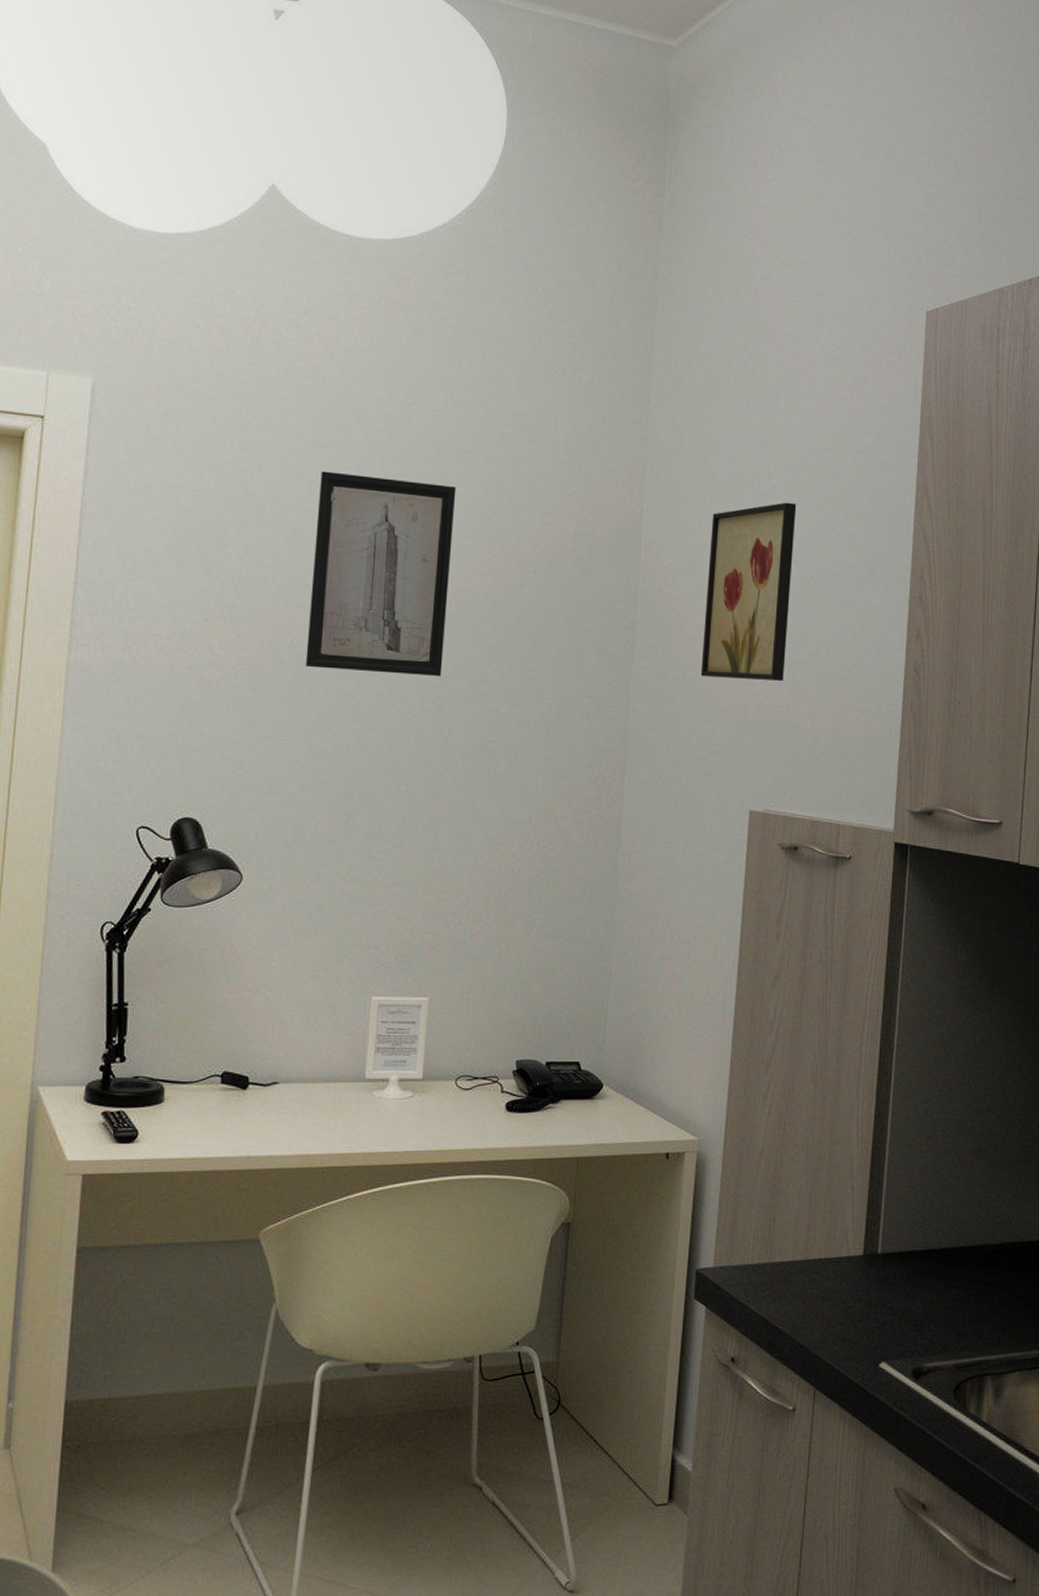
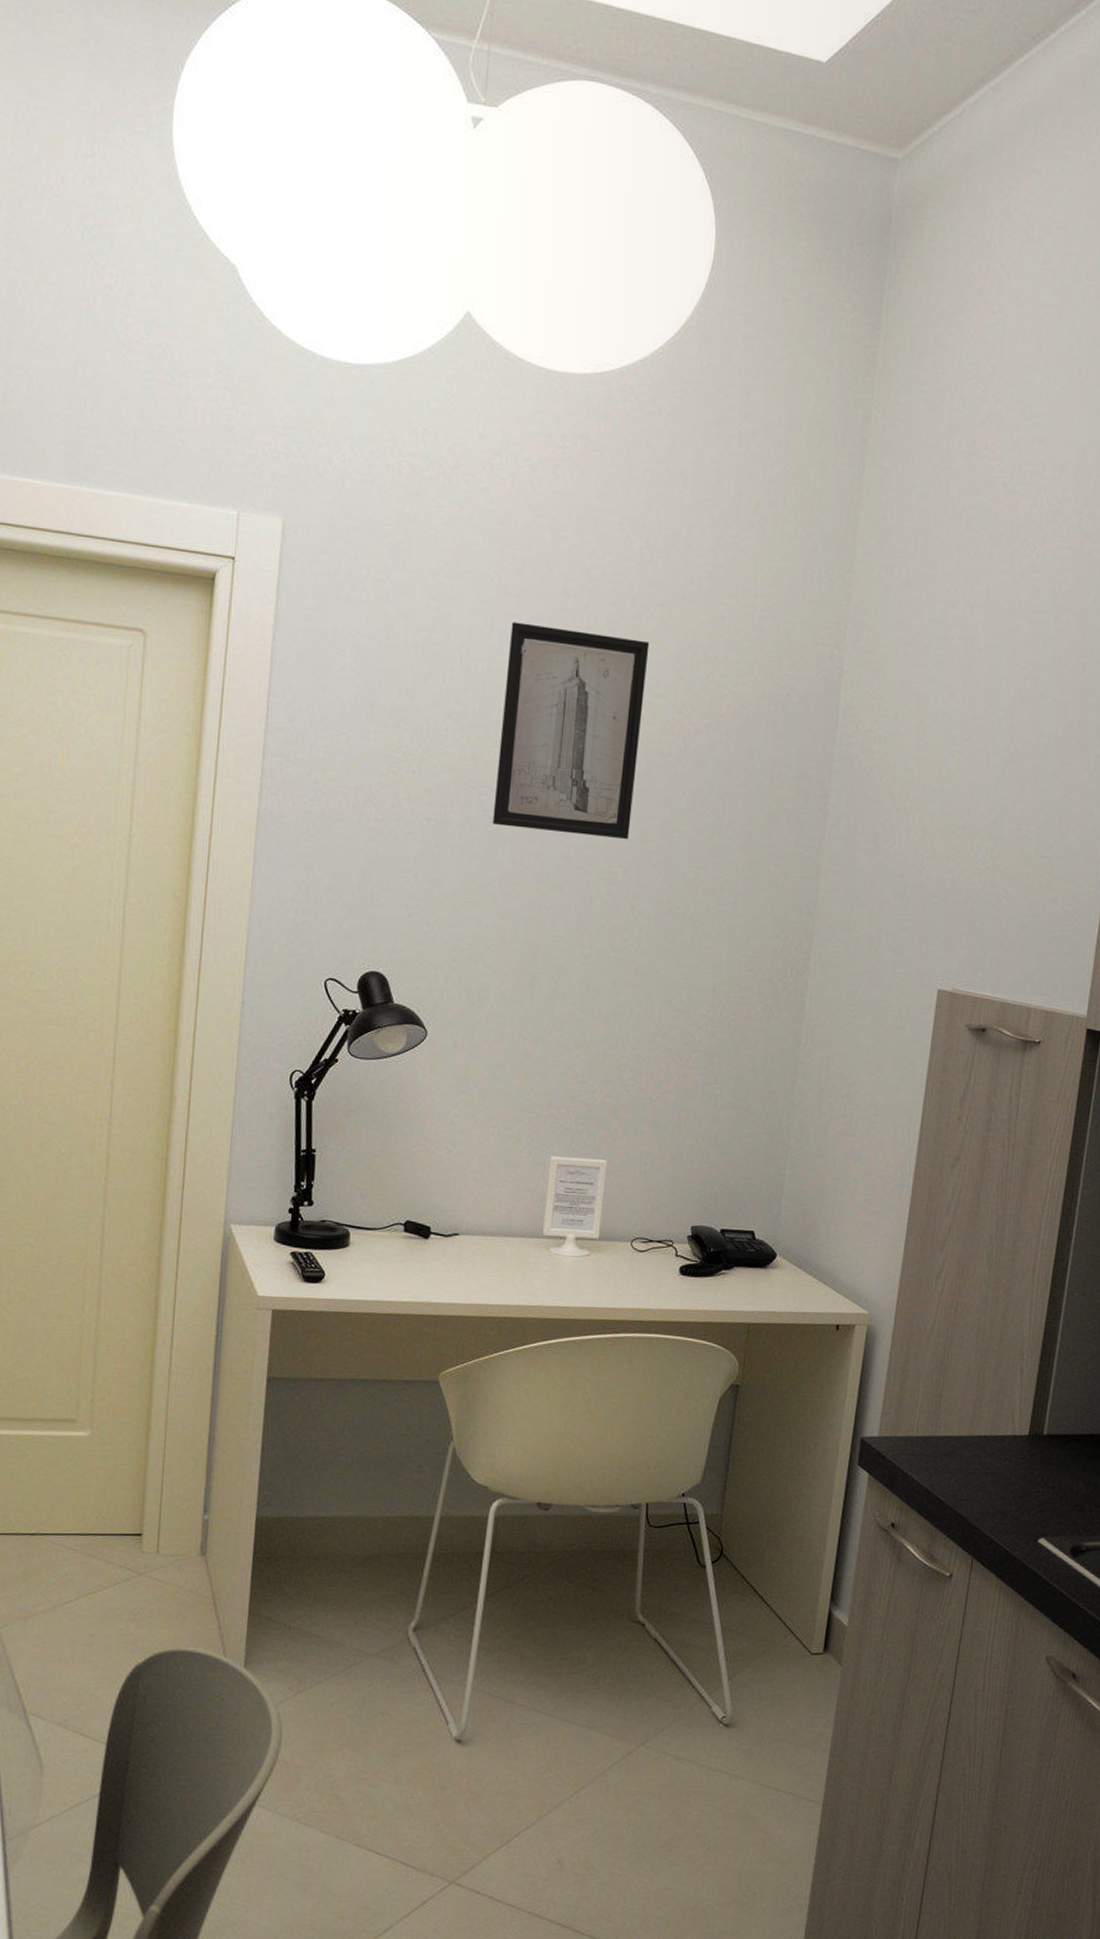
wall art: present [700,502,797,681] -> none [894,667,1005,857]

